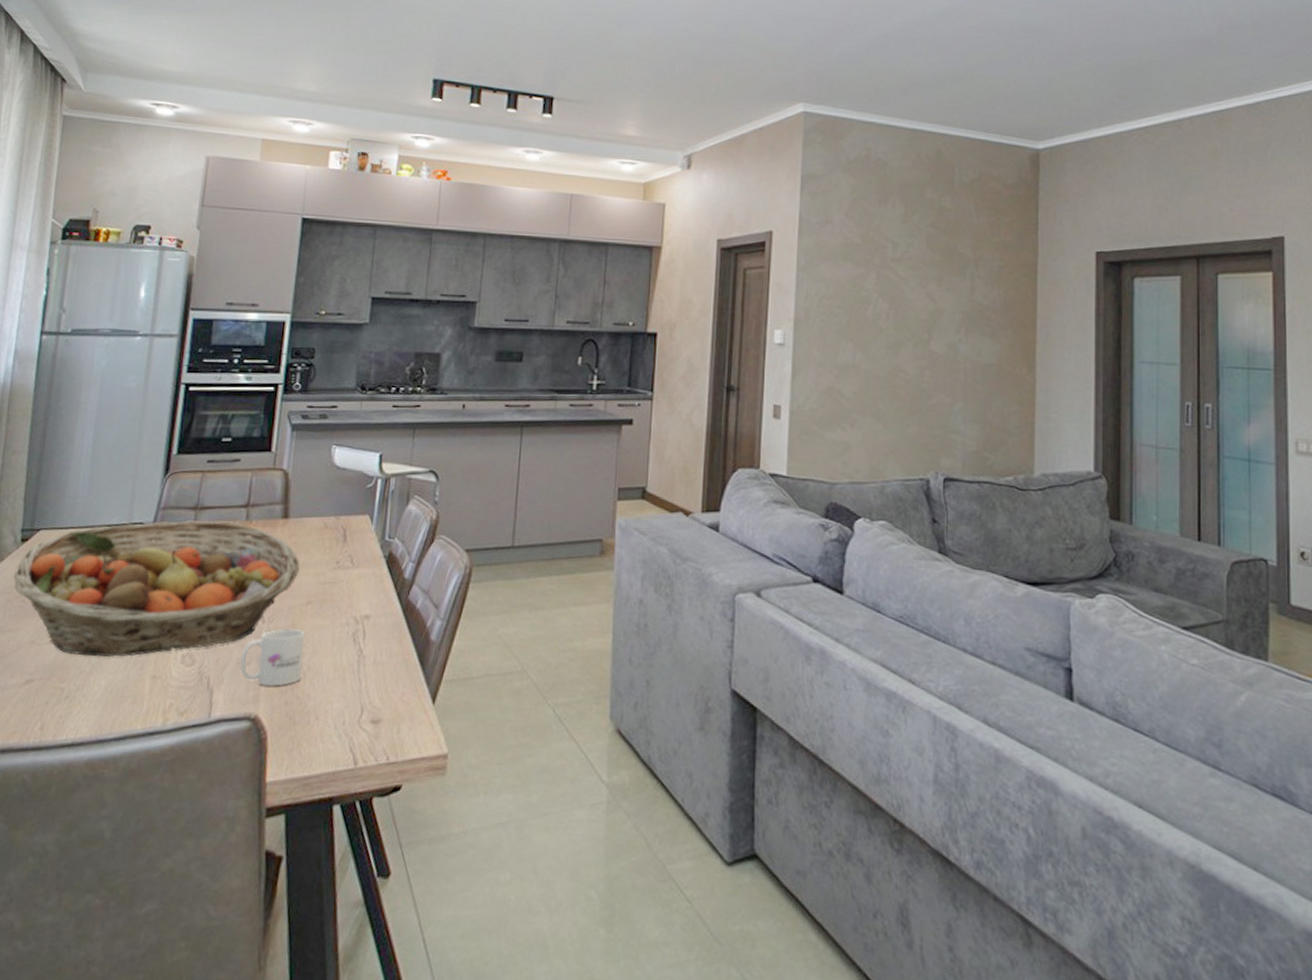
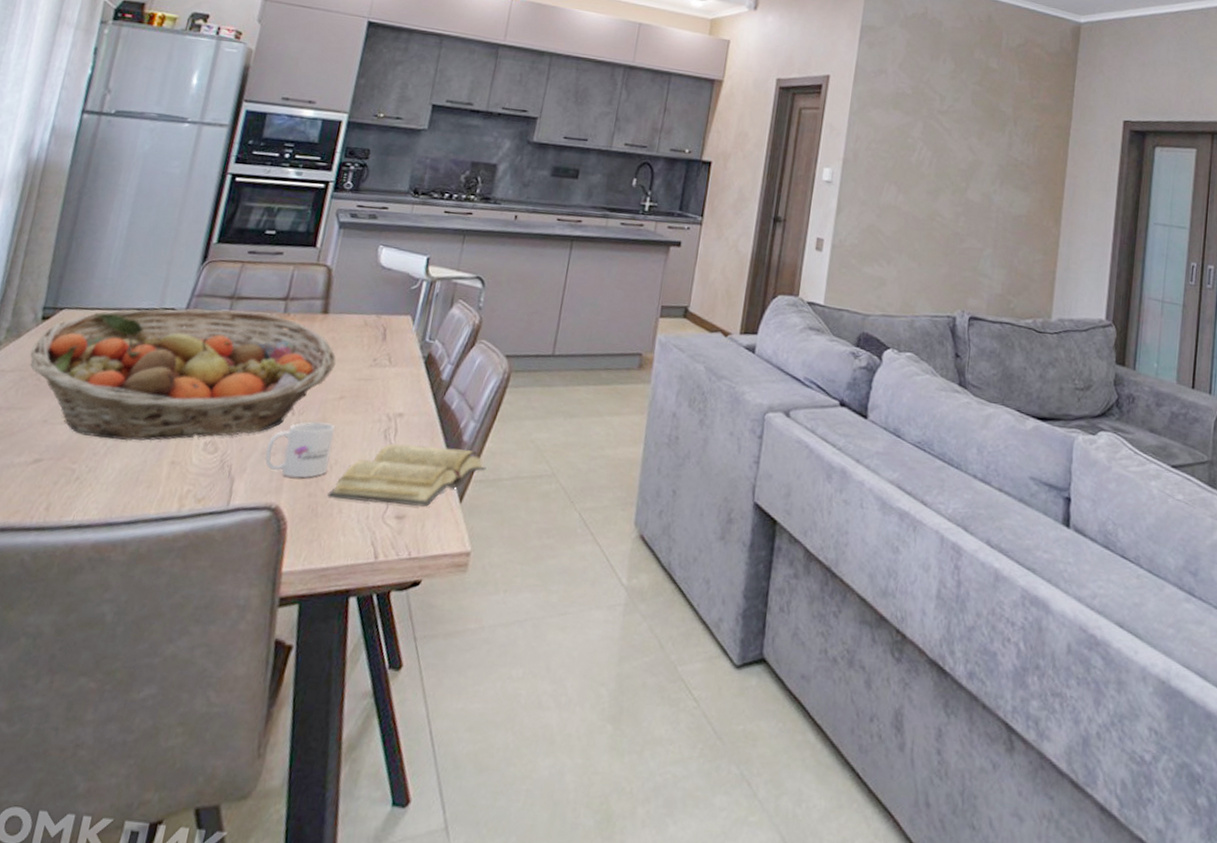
diary: none [303,646,456,710] -> present [327,443,486,507]

